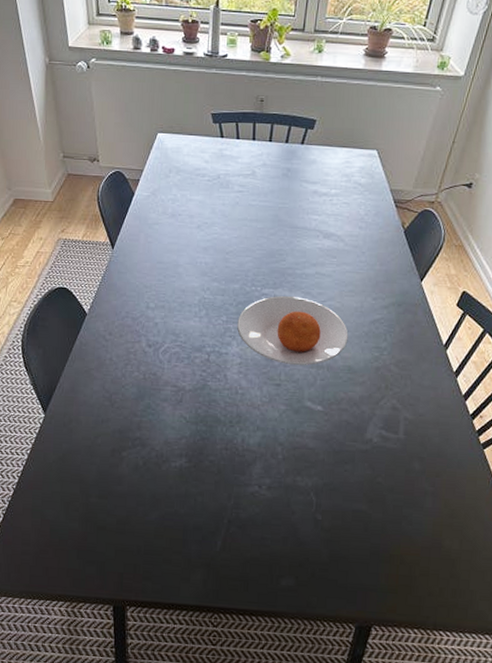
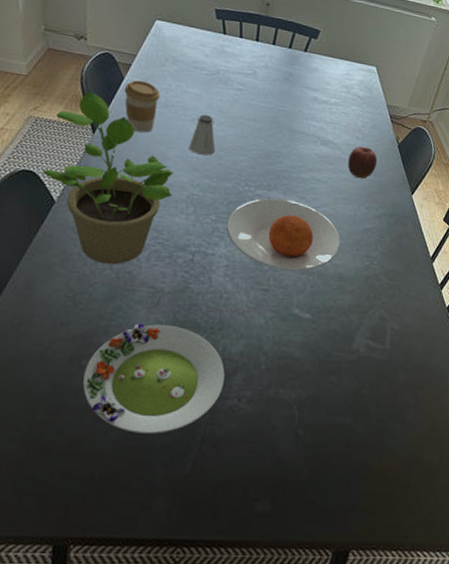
potted plant: none [74,209,186,367] -> present [42,91,174,265]
salad plate: none [124,419,245,516] -> present [83,323,225,434]
coffee cup: none [135,193,168,243] -> present [123,80,161,133]
saltshaker: none [198,220,221,260] -> present [189,114,216,156]
apple: none [352,236,383,270] -> present [347,146,378,179]

